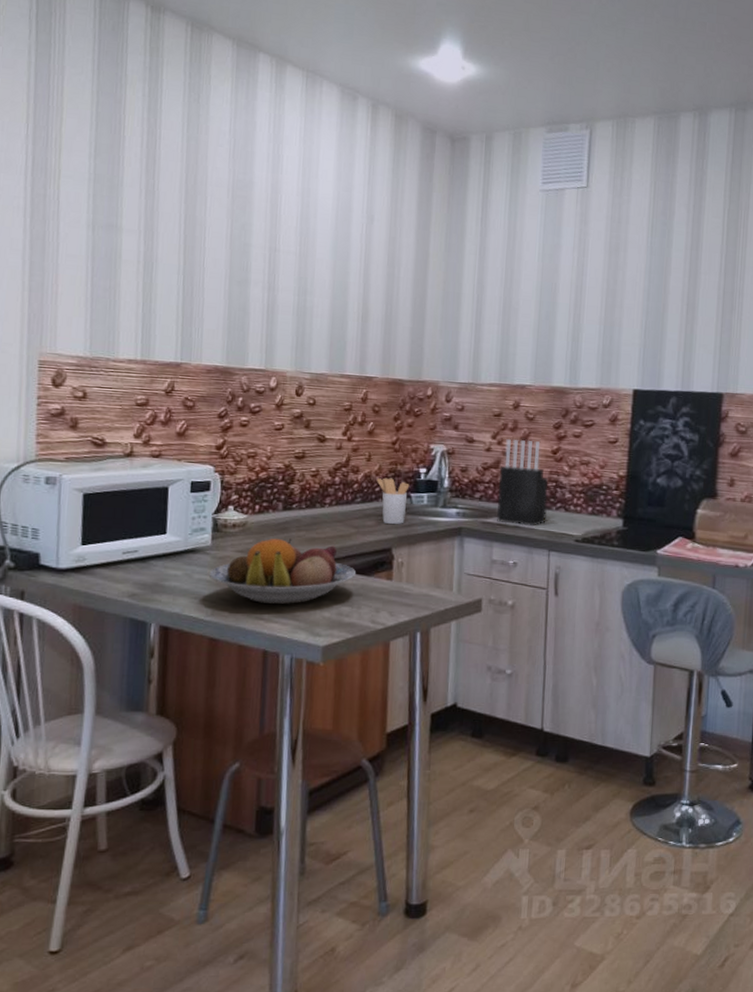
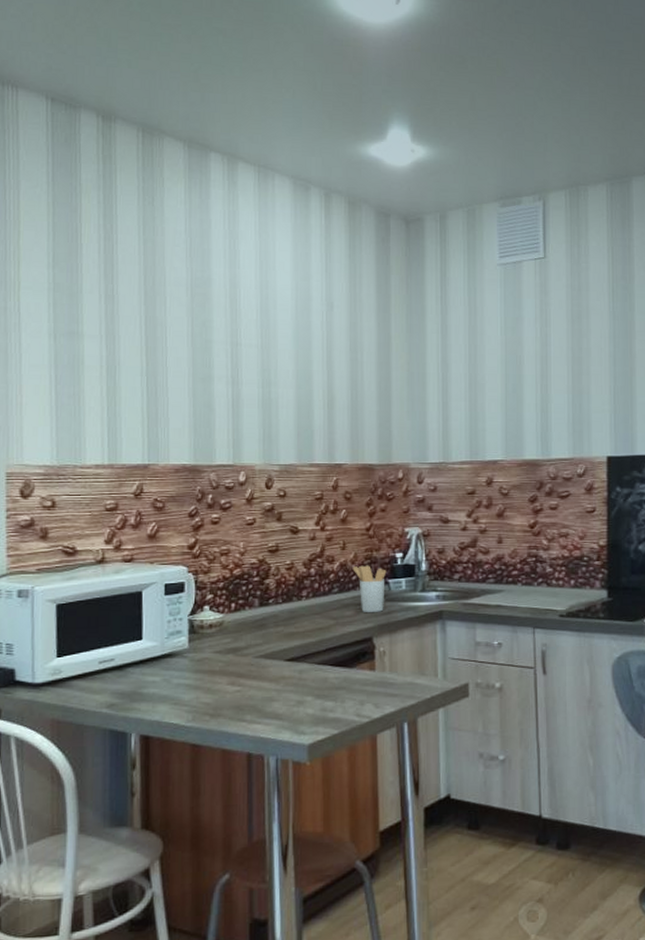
fruit bowl: present [208,538,356,605] -> none [187,635,337,705]
knife block: present [496,439,549,526] -> none [477,517,529,604]

